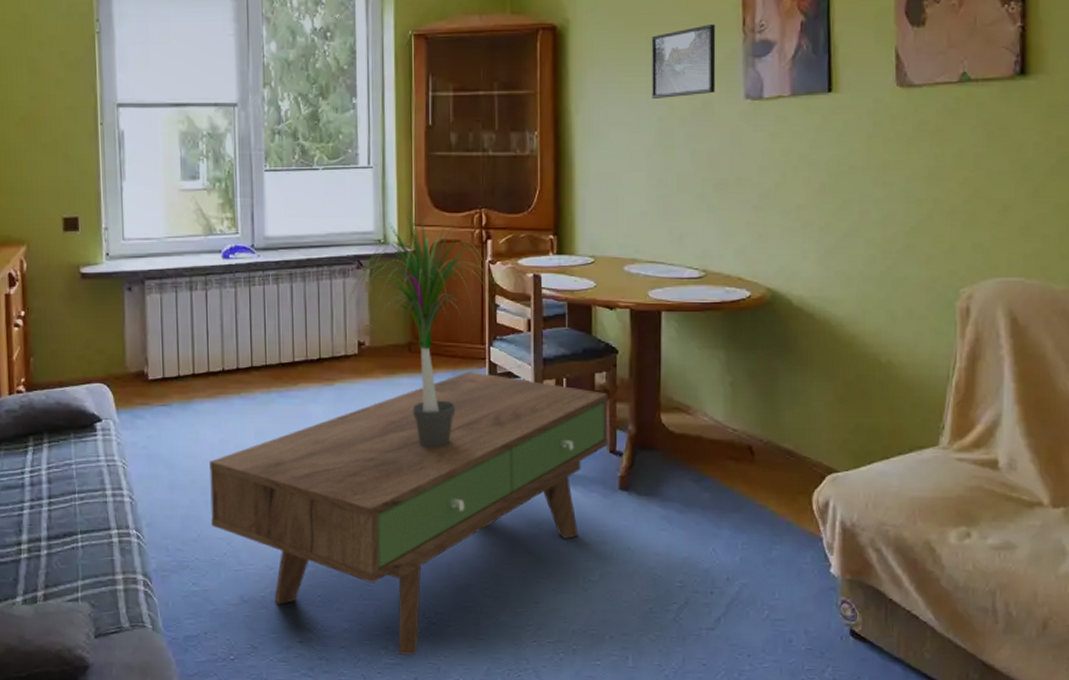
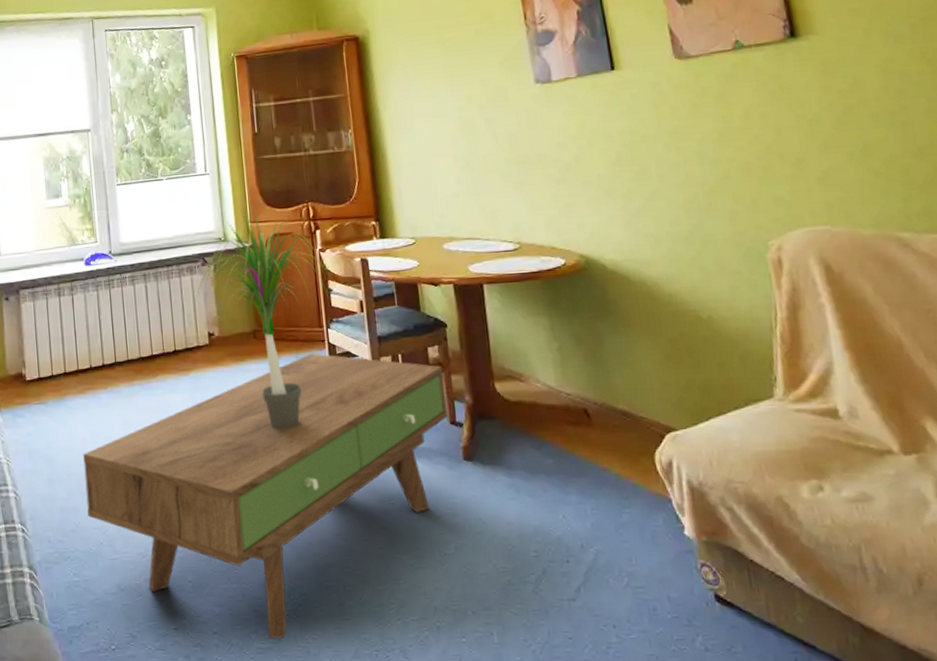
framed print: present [651,24,716,98] -> none [443,21,507,91]

